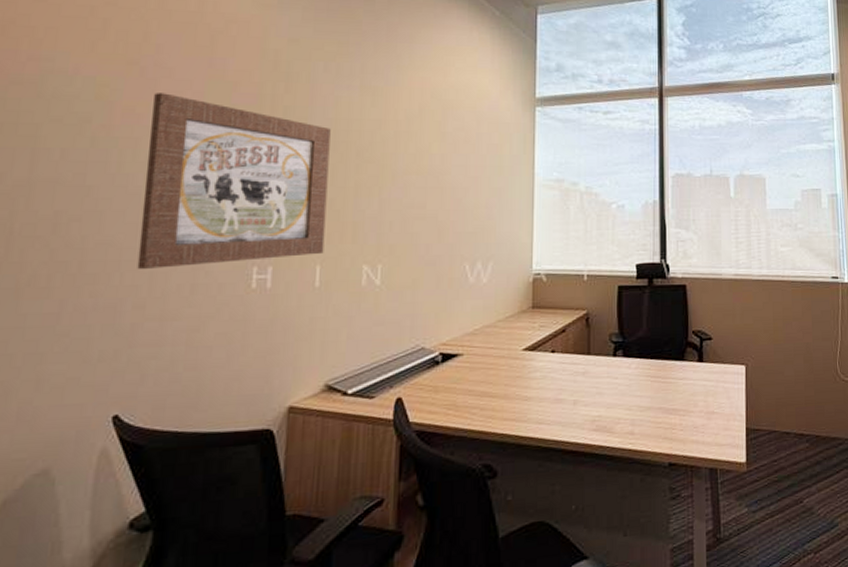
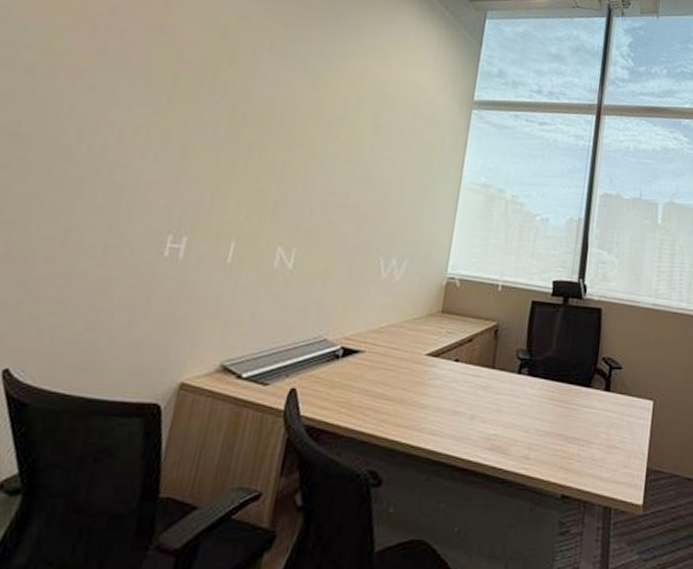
wall art: present [137,93,331,269] -> none [54,51,267,231]

